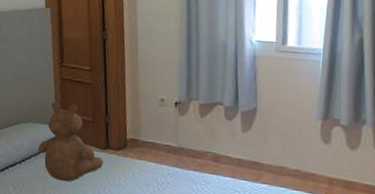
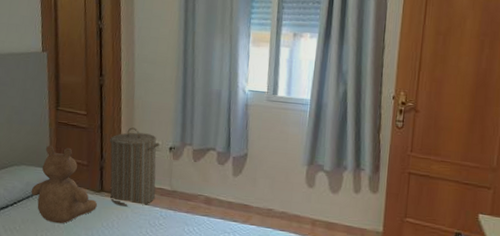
laundry hamper: none [114,82,164,166] -> present [109,127,159,208]

